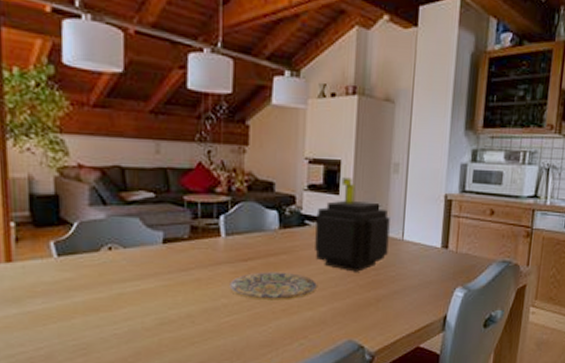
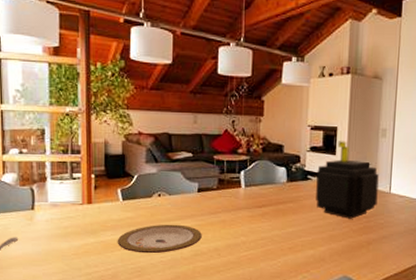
plate: none [51,285,170,325] -> present [117,224,202,254]
plate: present [229,272,318,301] -> none [247,216,318,240]

